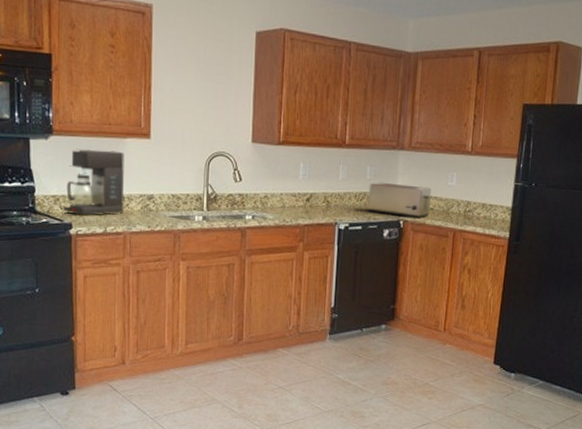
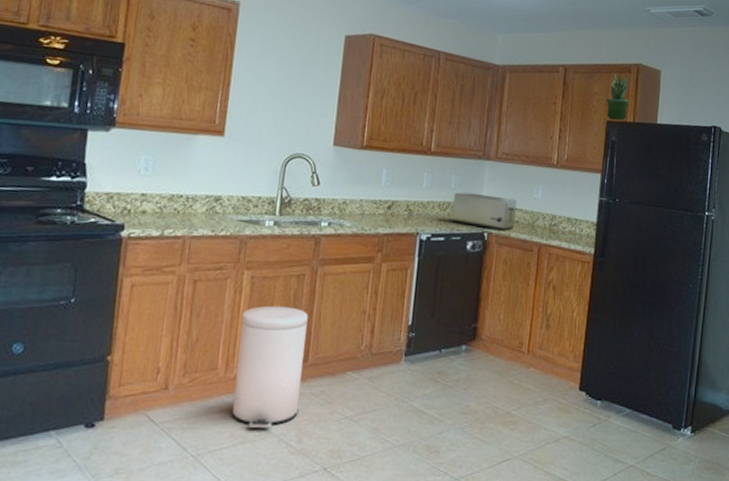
coffee maker: present [63,149,125,216] -> none [116,143,194,217]
pedal bin: none [180,292,240,396] -> present [231,305,308,428]
planter: none [523,54,548,103] -> present [606,74,630,121]

